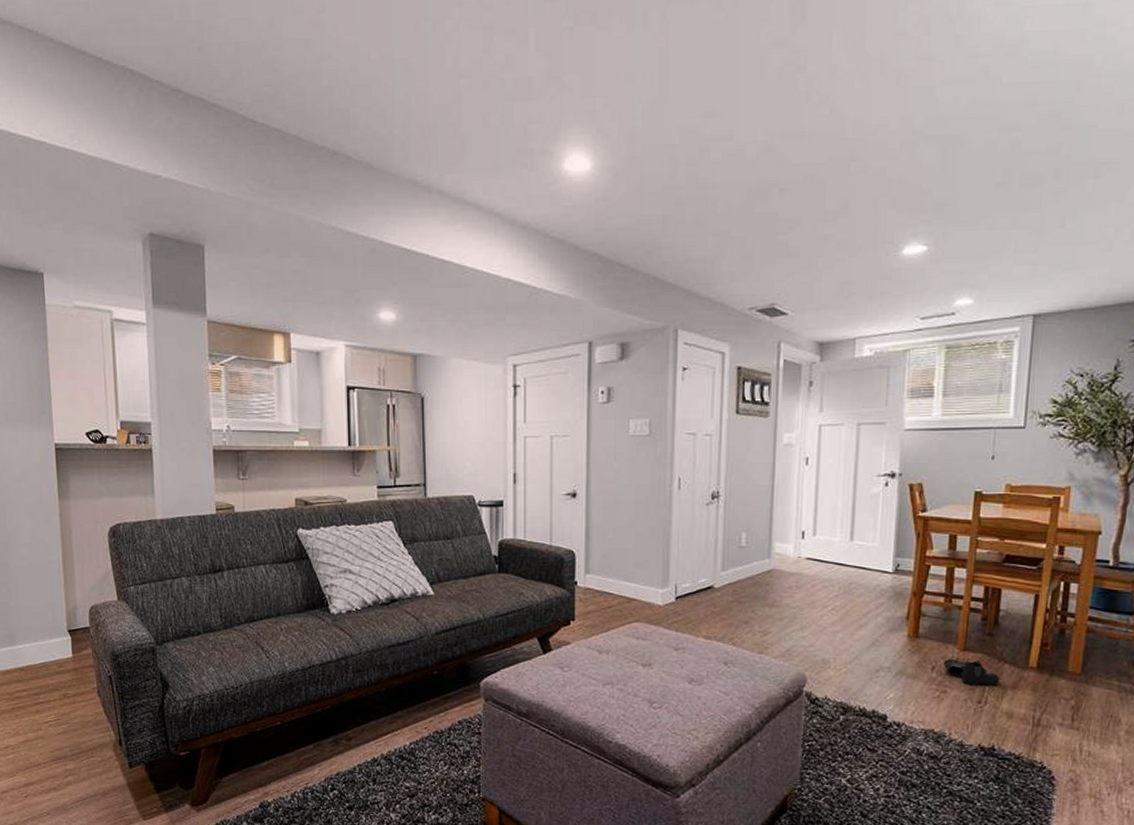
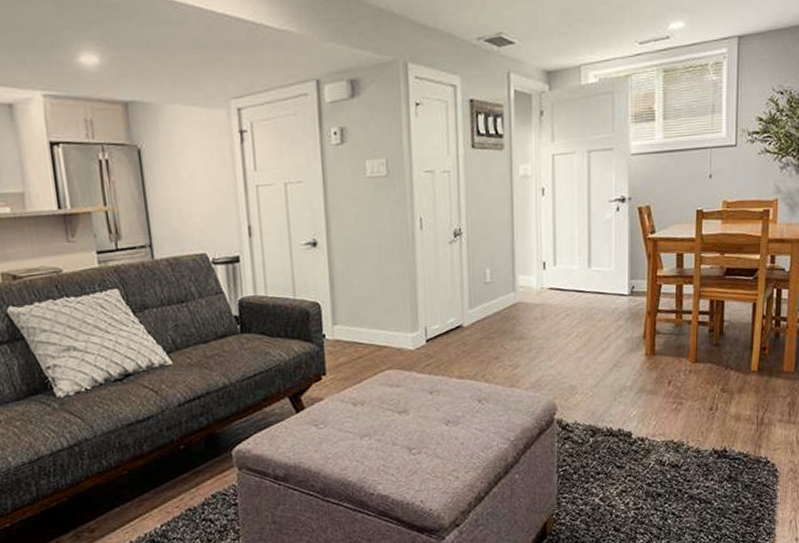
boots: present [944,658,1000,686] -> none [679,369,727,394]

